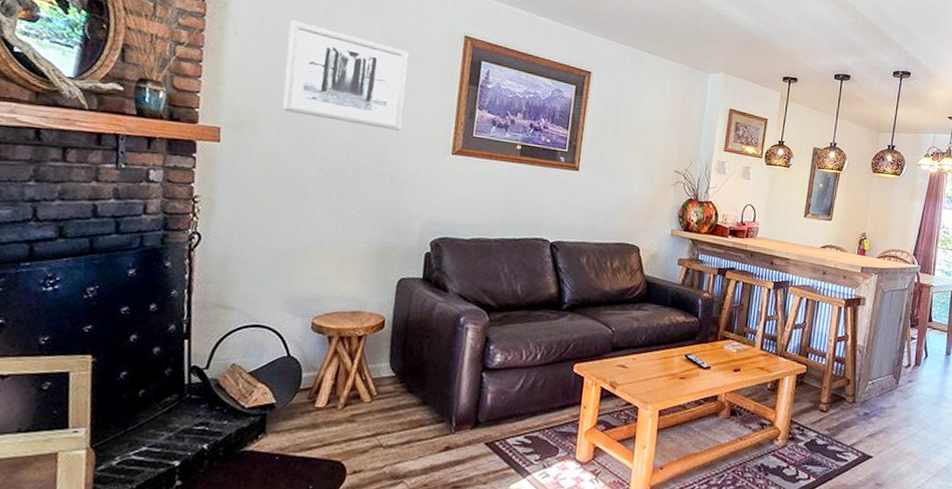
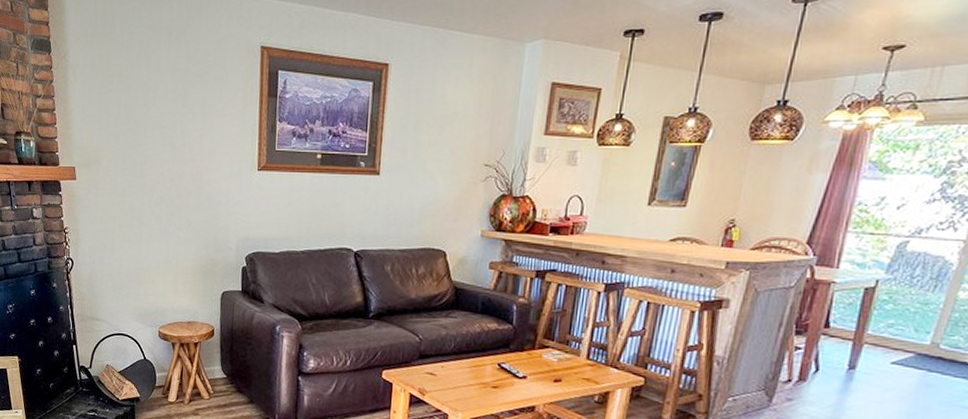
wall art: present [281,20,409,131] -> none [114,59,213,152]

